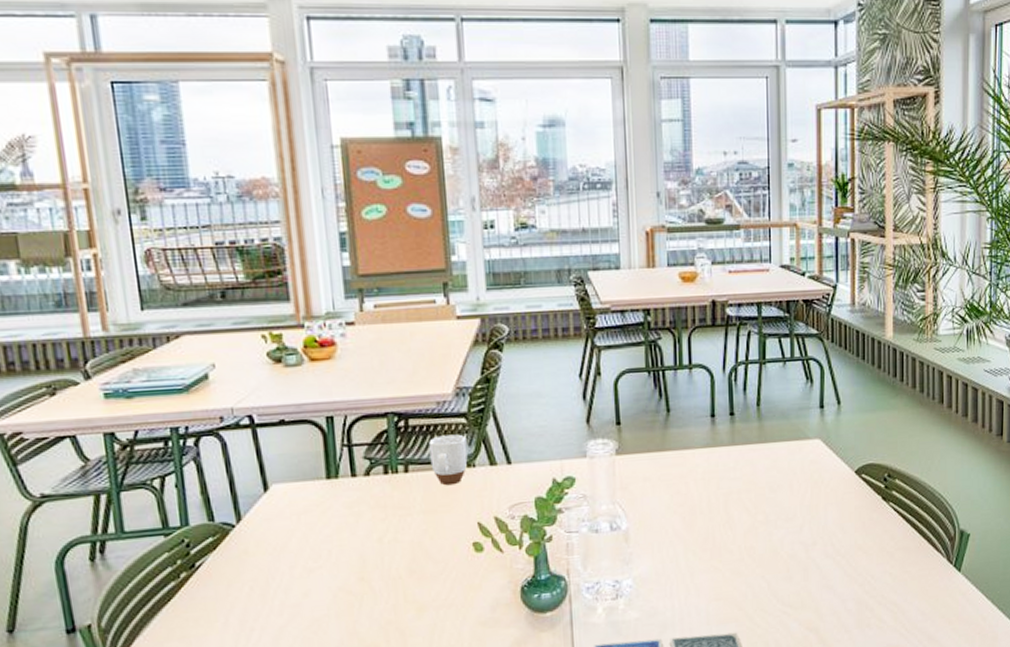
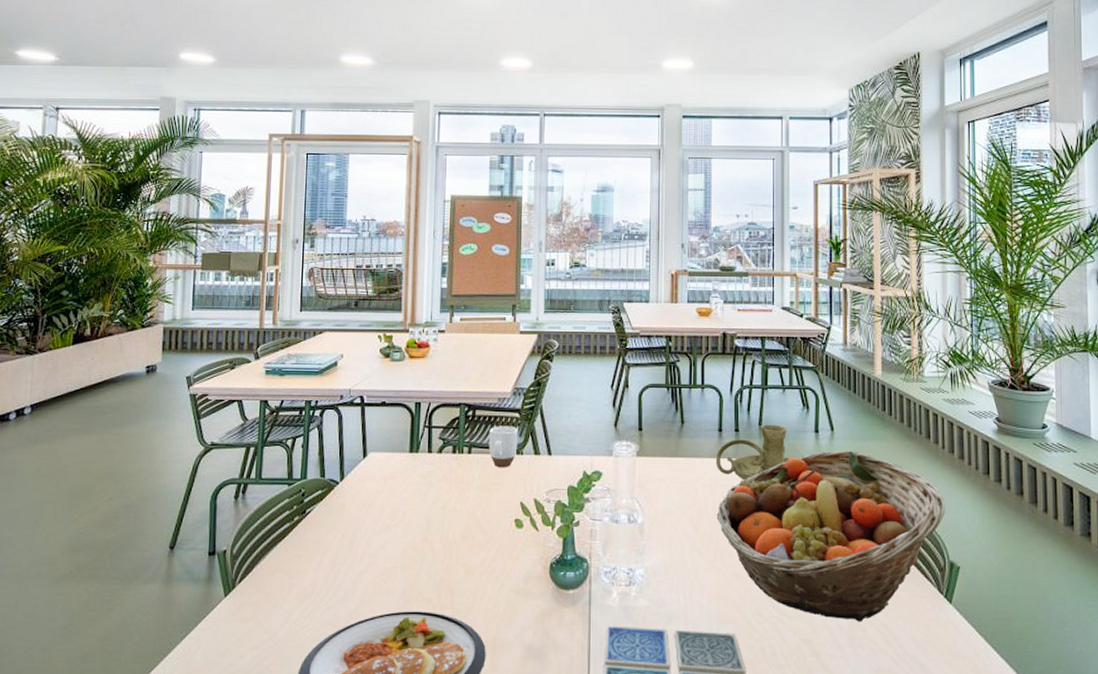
candle holder: none [708,403,793,470] -> present [715,424,790,481]
fruit basket: none [712,424,957,603] -> present [716,450,945,622]

